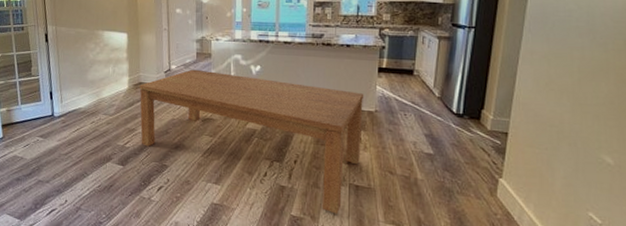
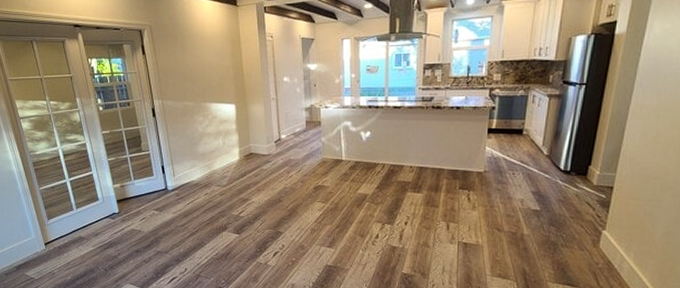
dining table: present [139,69,364,214] -> none [250,138,474,270]

